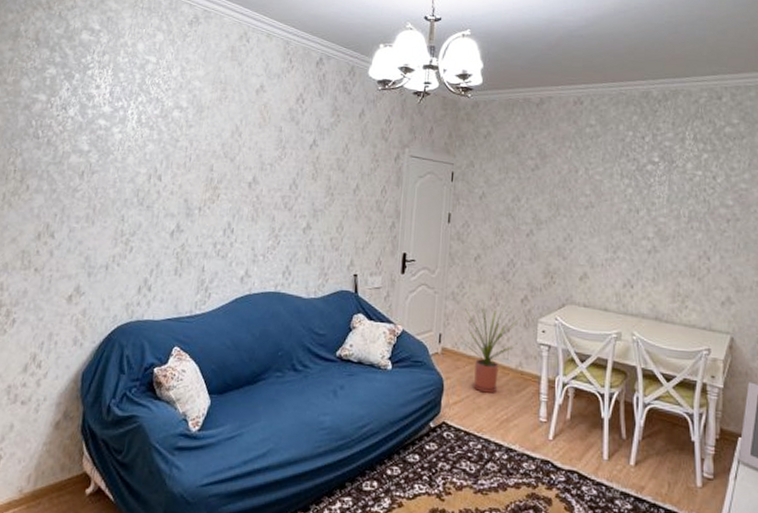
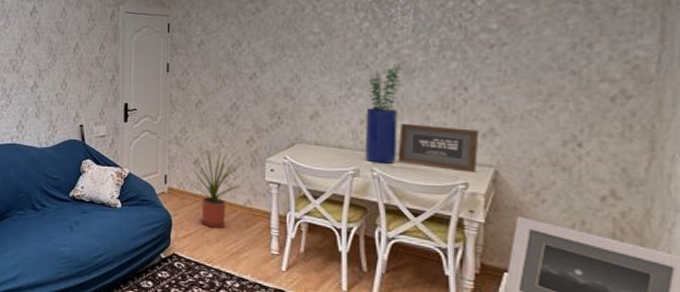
vase: none [626,229,658,328] -> present [364,62,401,164]
picture frame: none [654,288,719,339] -> present [398,123,479,173]

